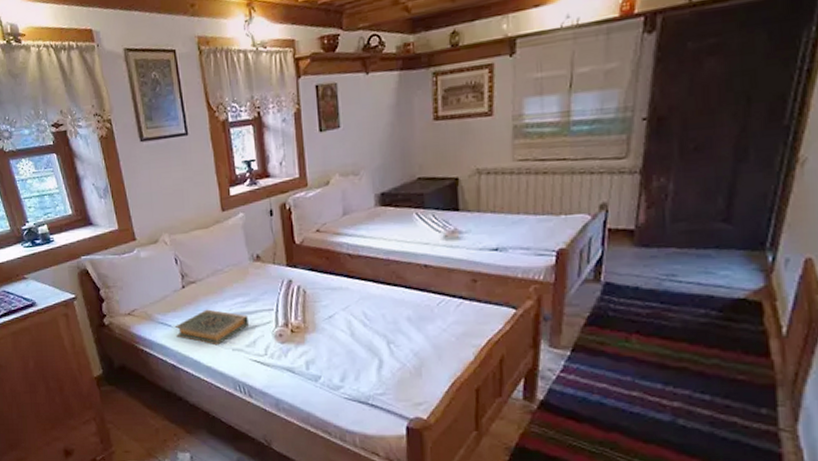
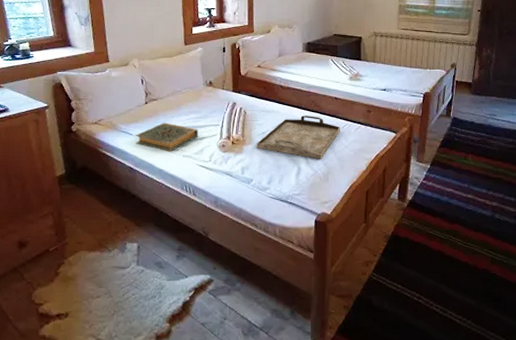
serving tray: none [322,291,436,348] -> present [256,116,341,159]

